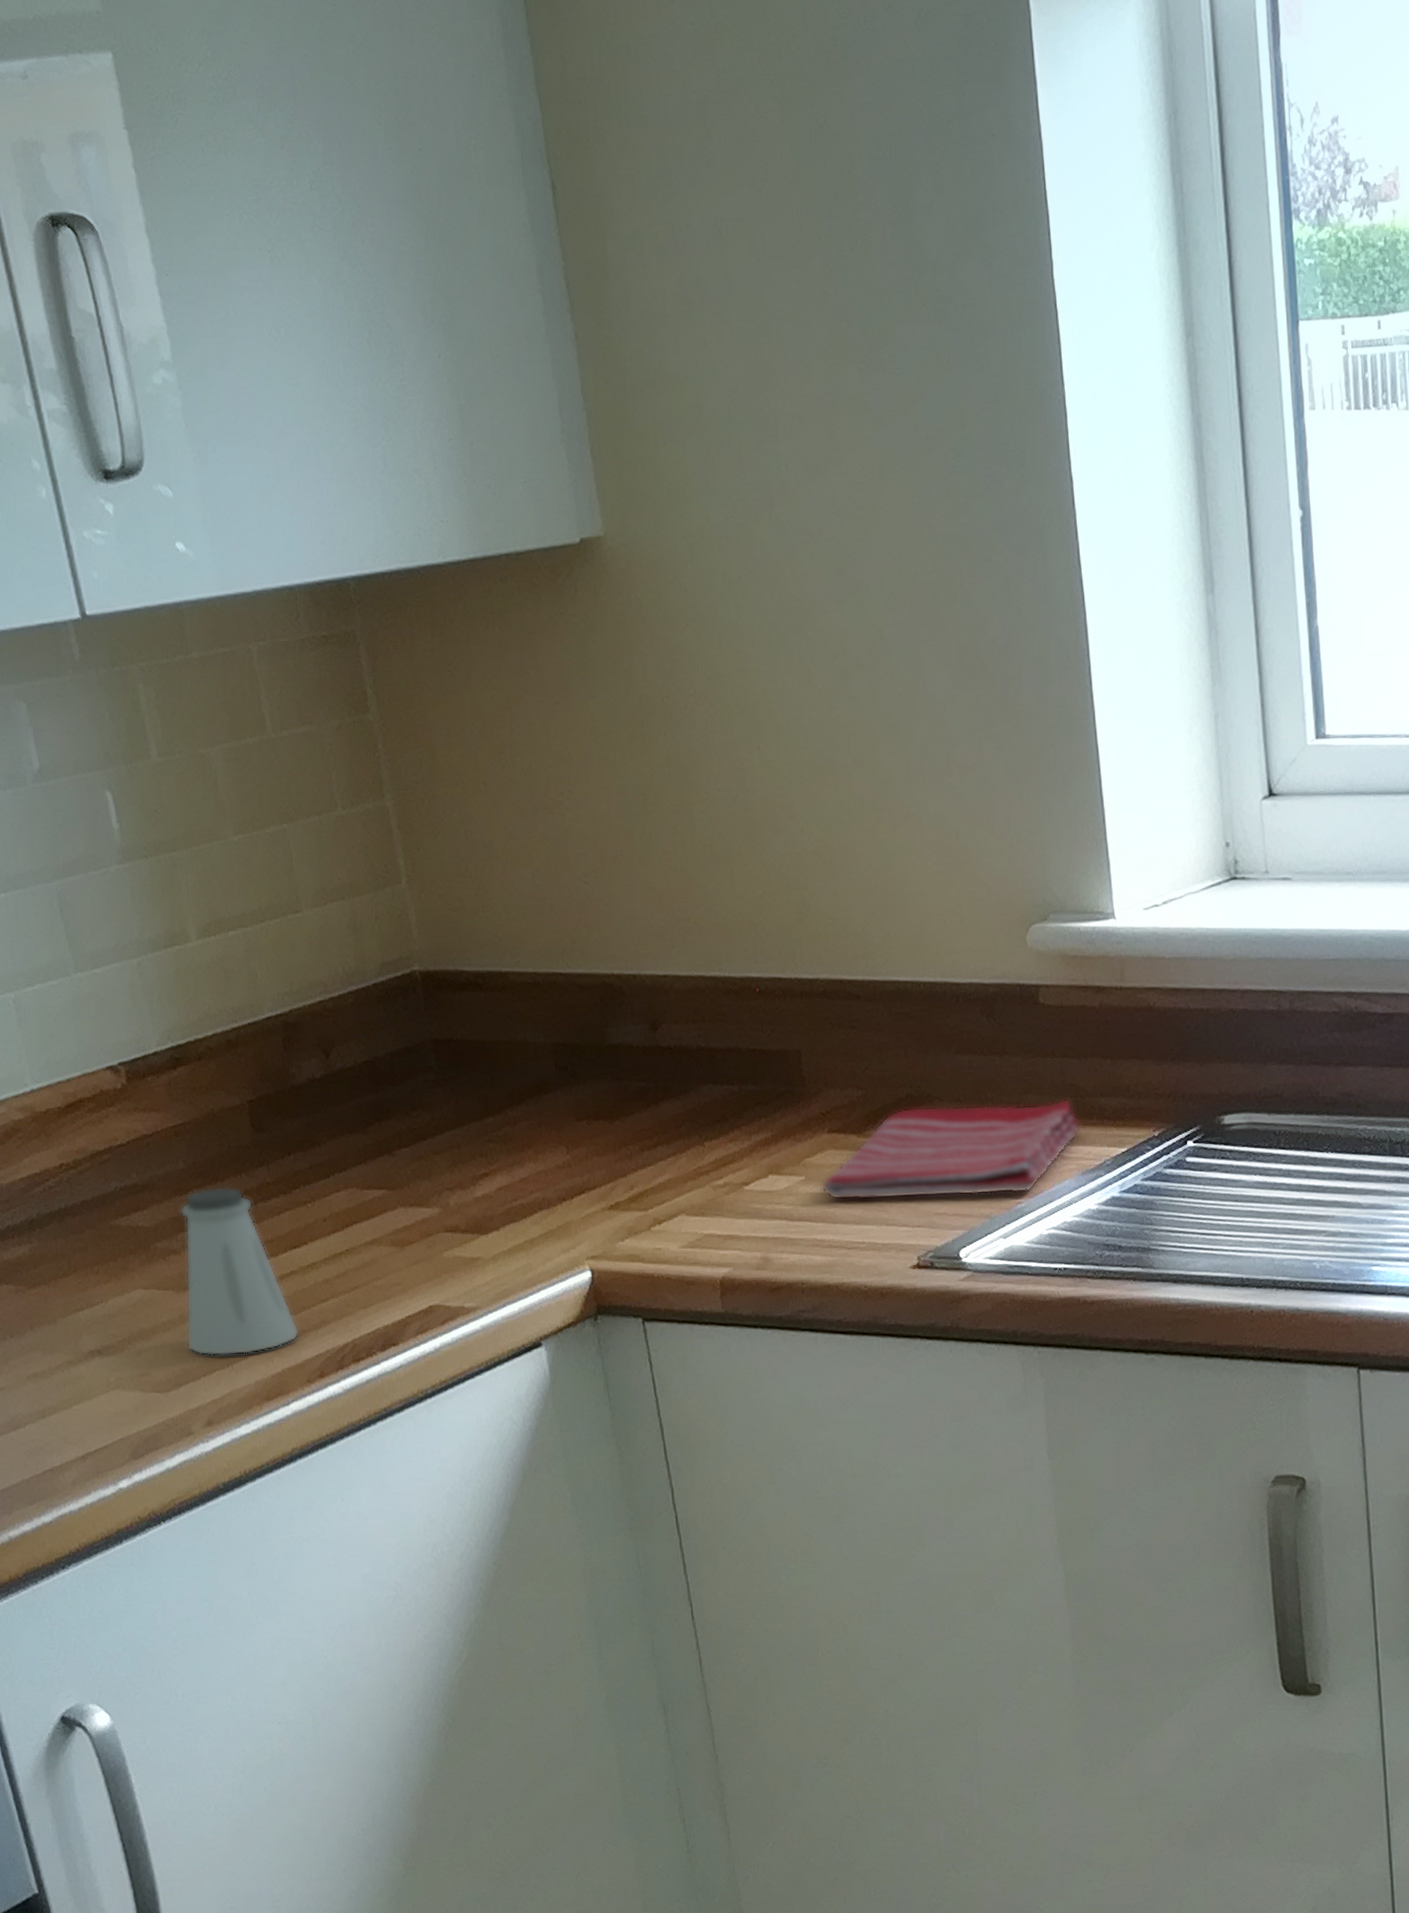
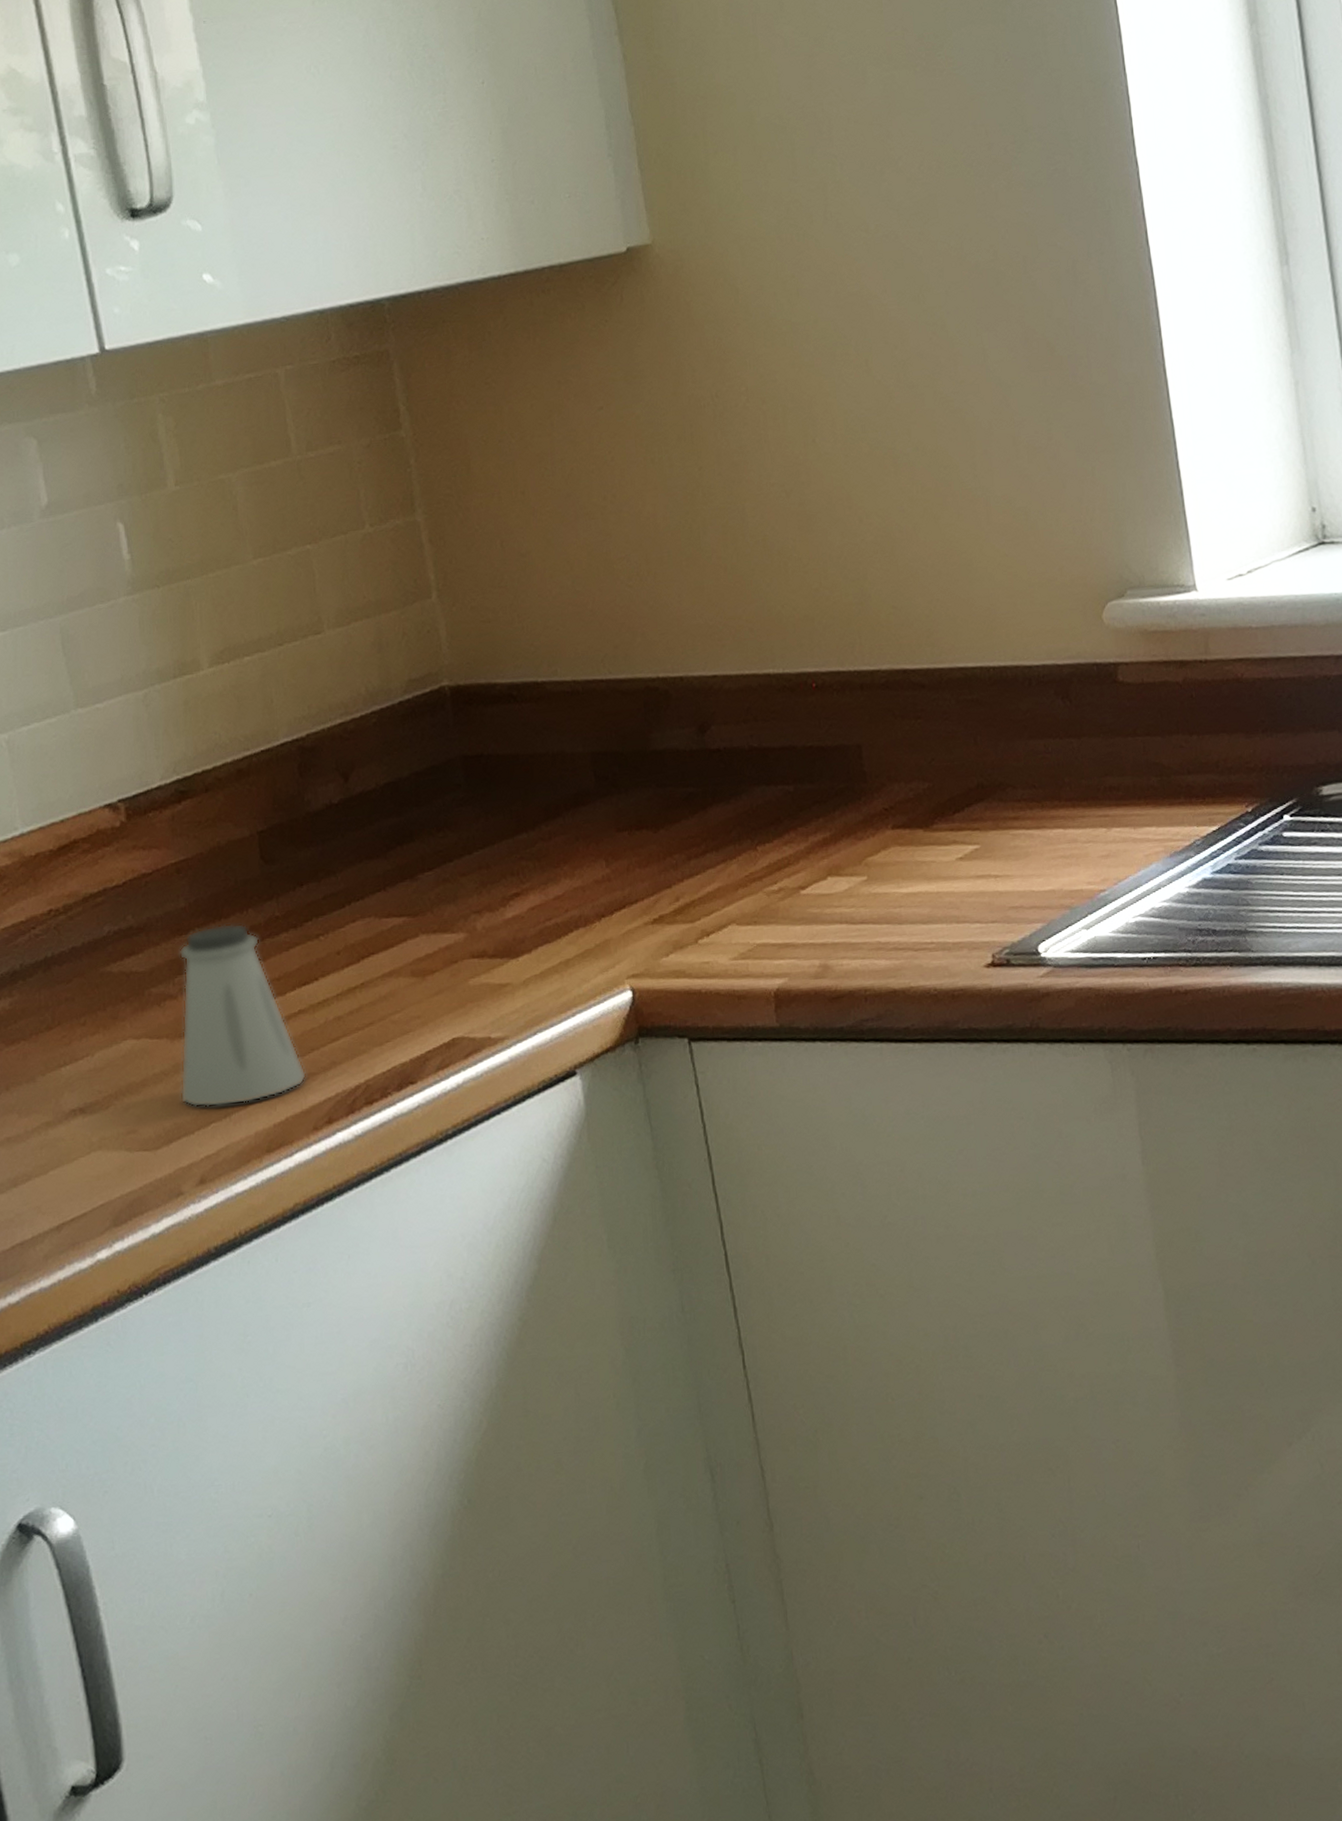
dish towel: present [821,1098,1081,1200] -> none [885,778,1168,900]

